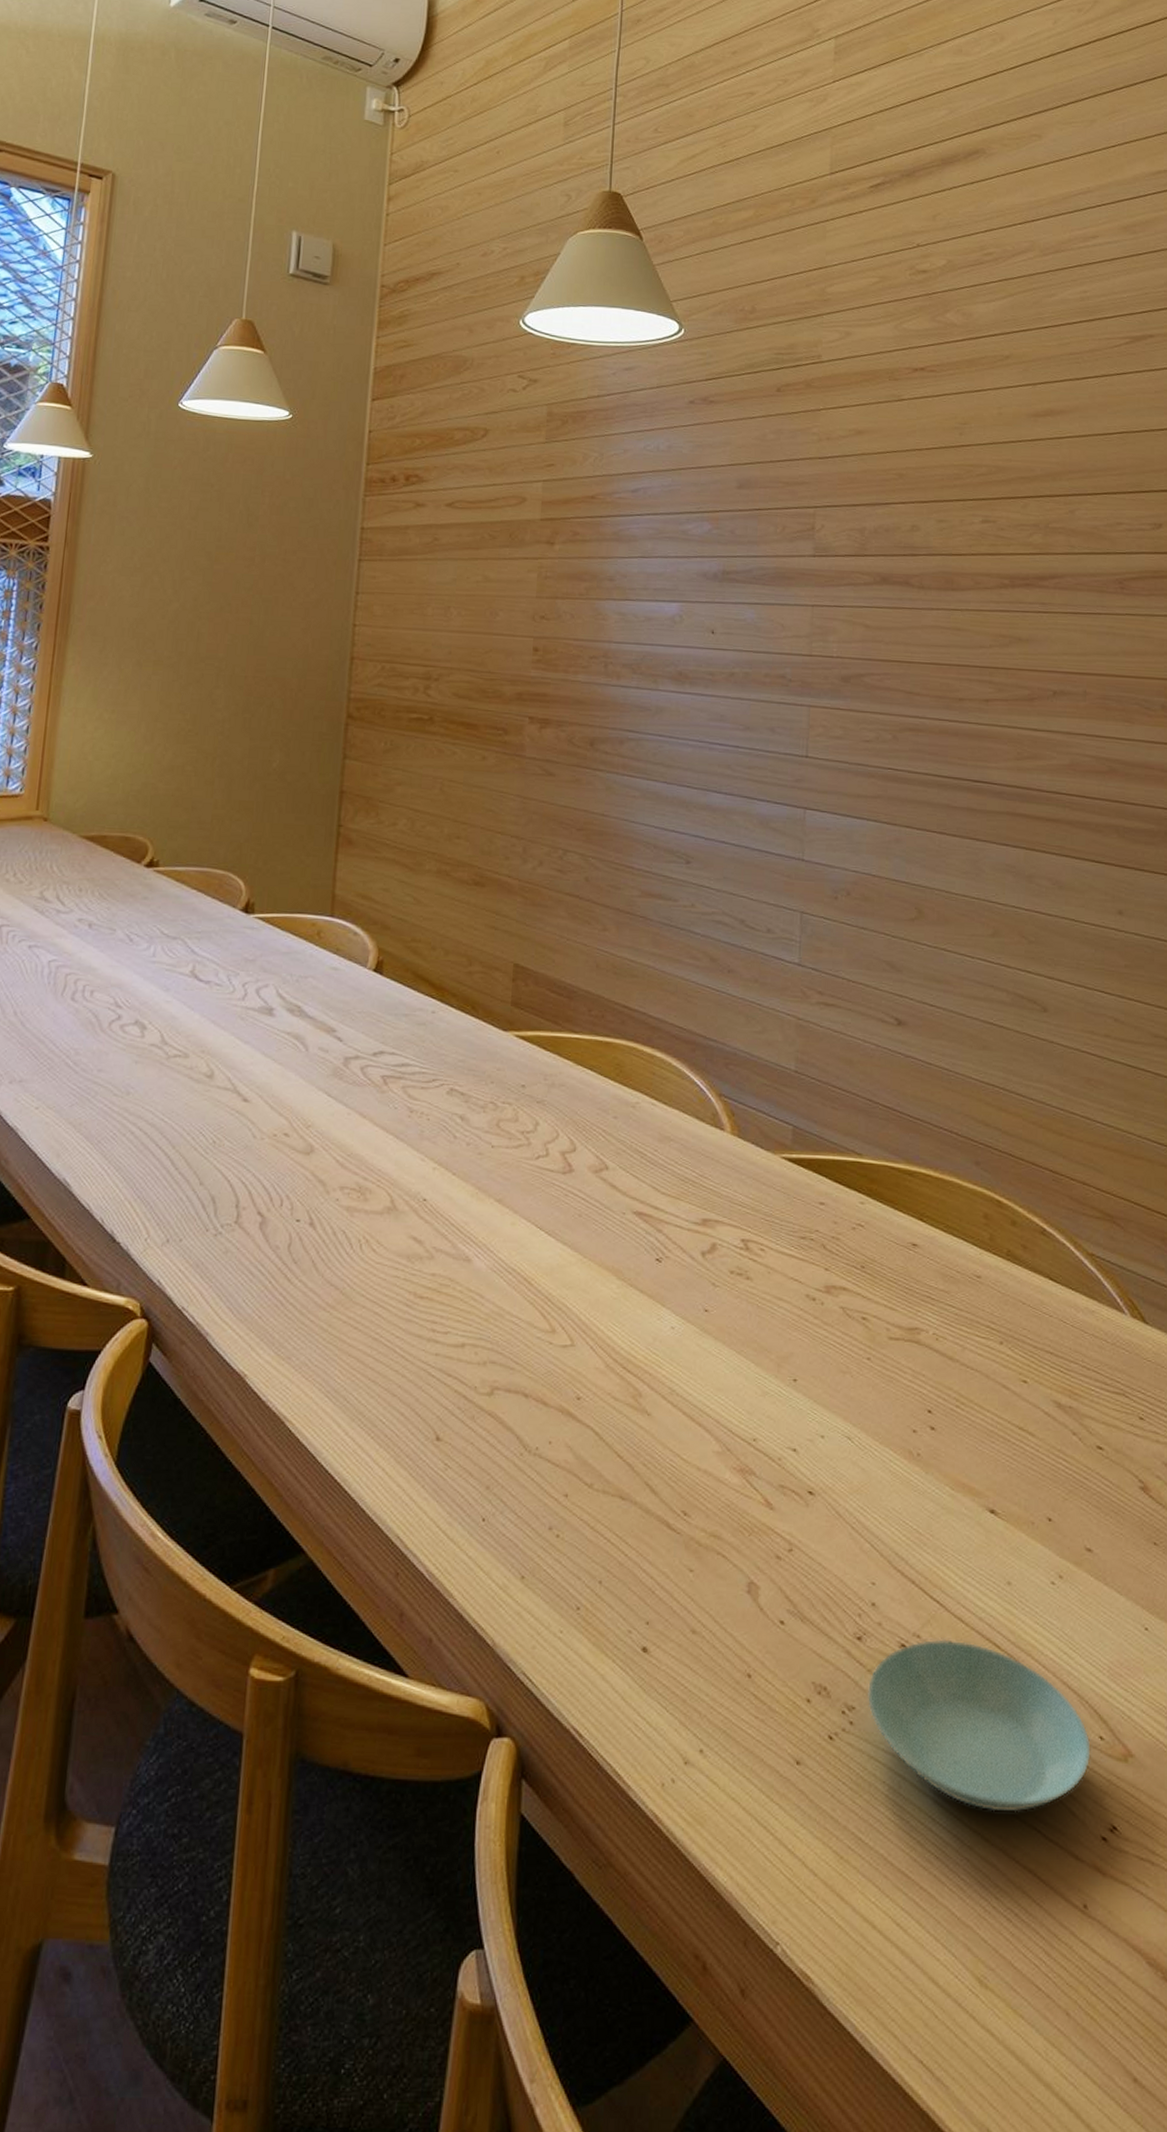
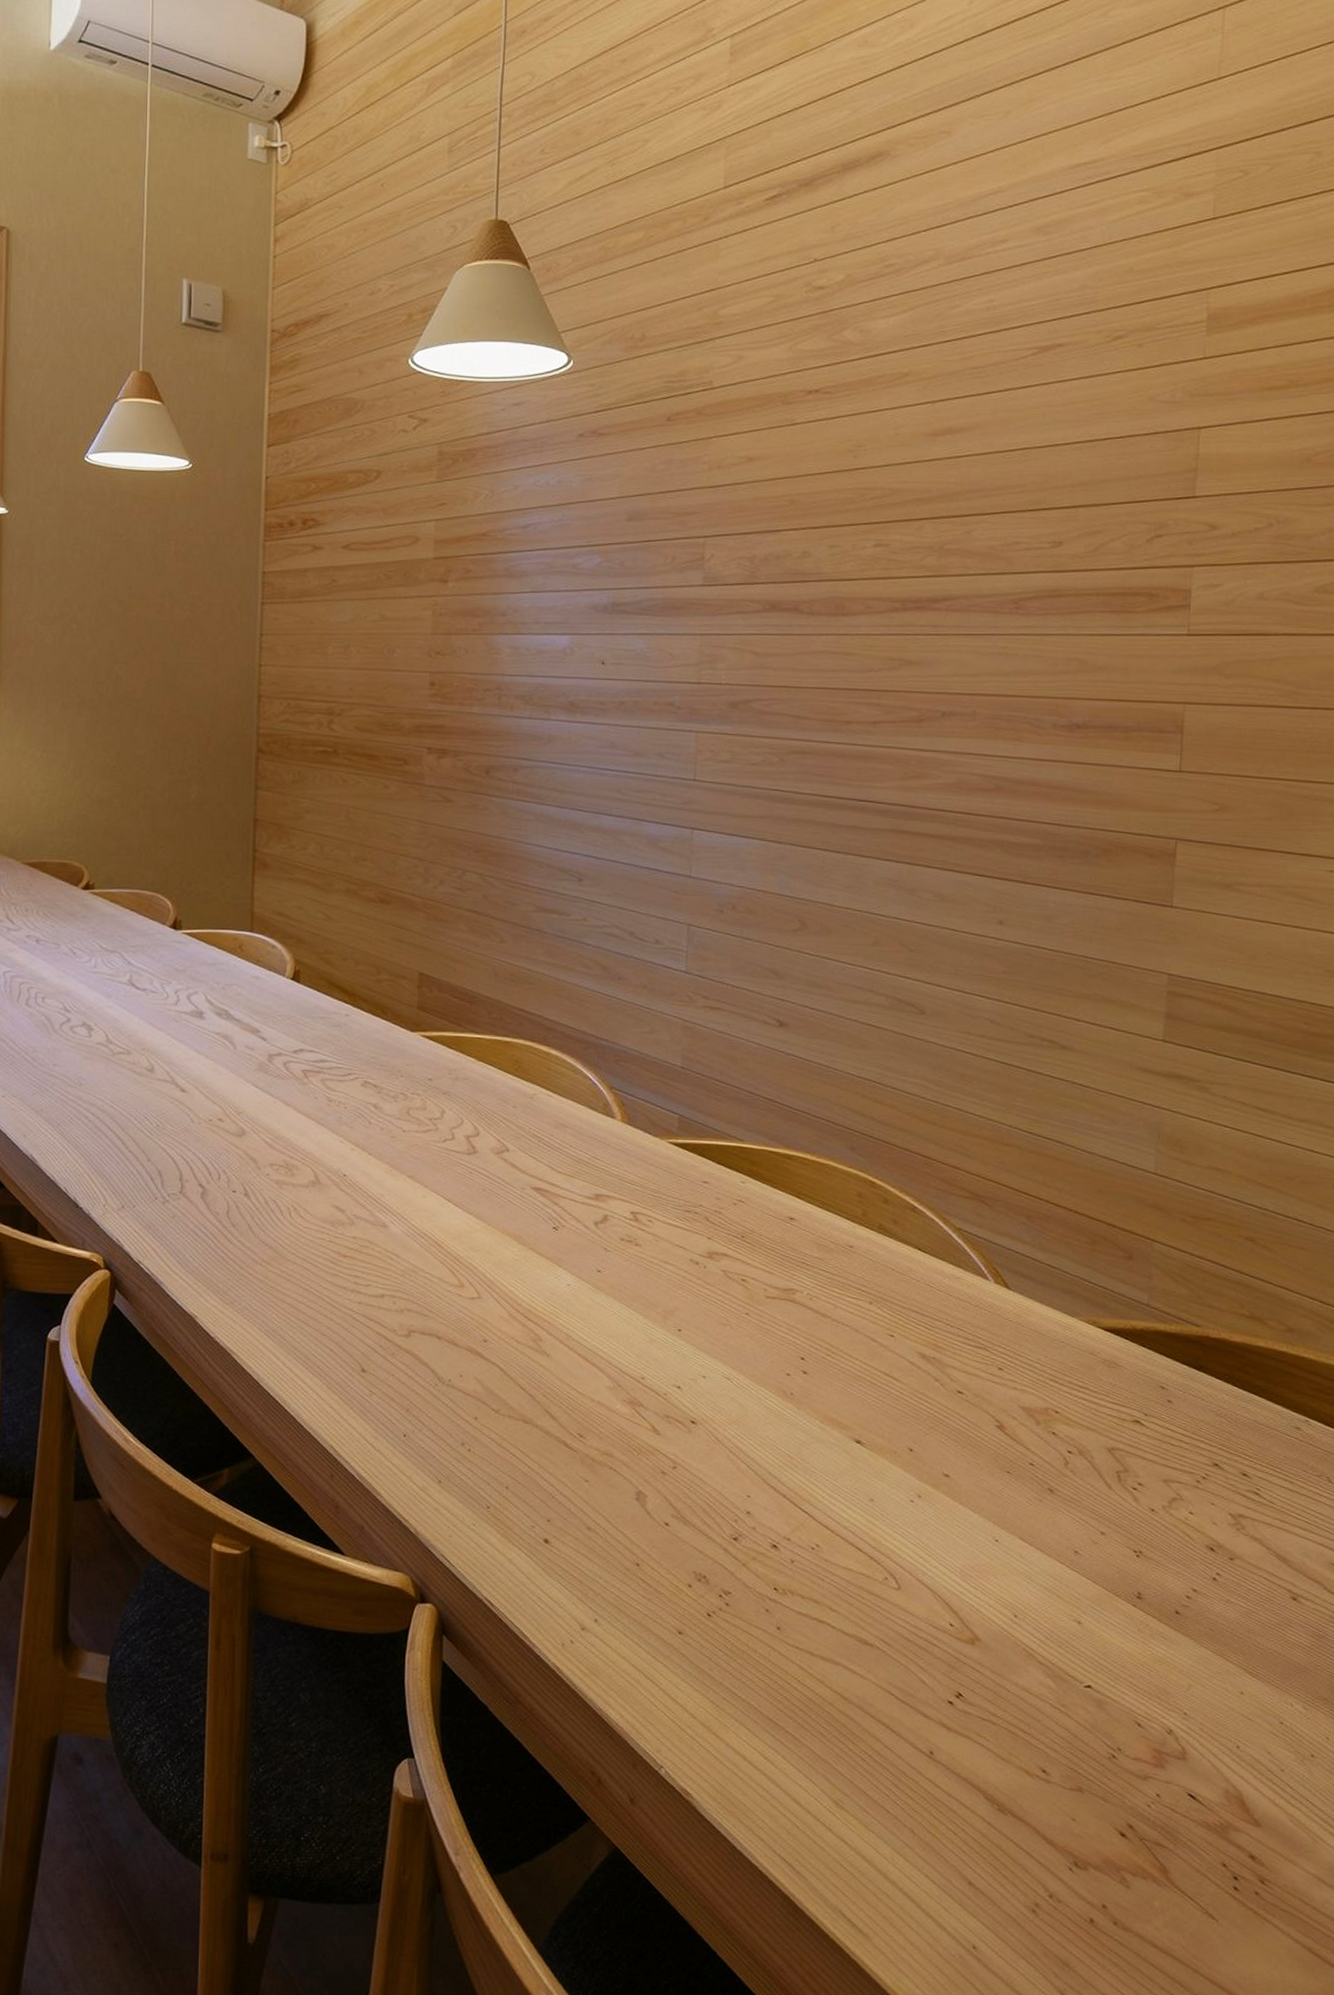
saucer: present [867,1639,1091,1812] -> none [741,1542,942,1679]

